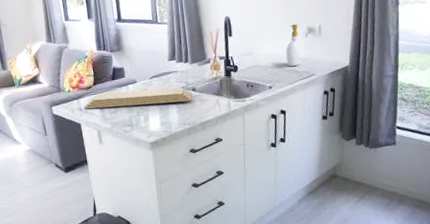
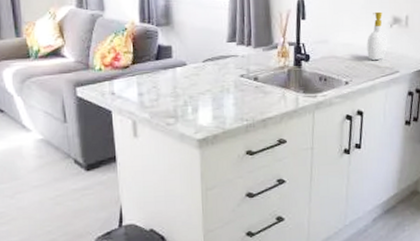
cutting board: present [83,87,192,109] -> none [117,74,253,94]

